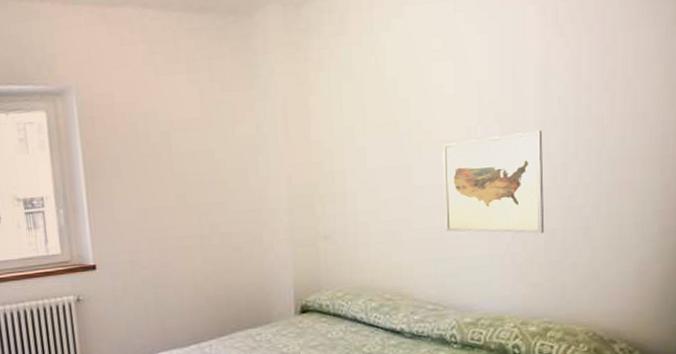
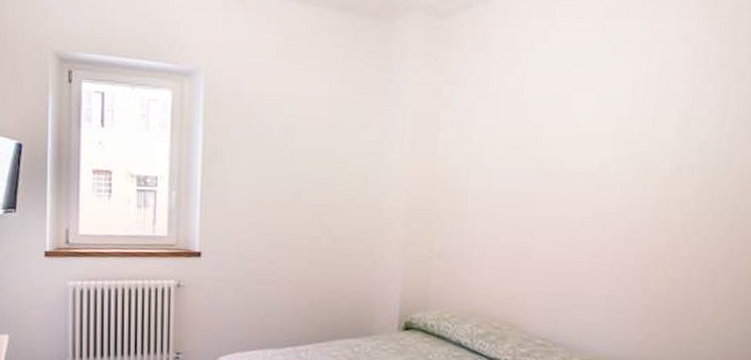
wall art: present [442,130,545,234] -> none [564,174,679,282]

